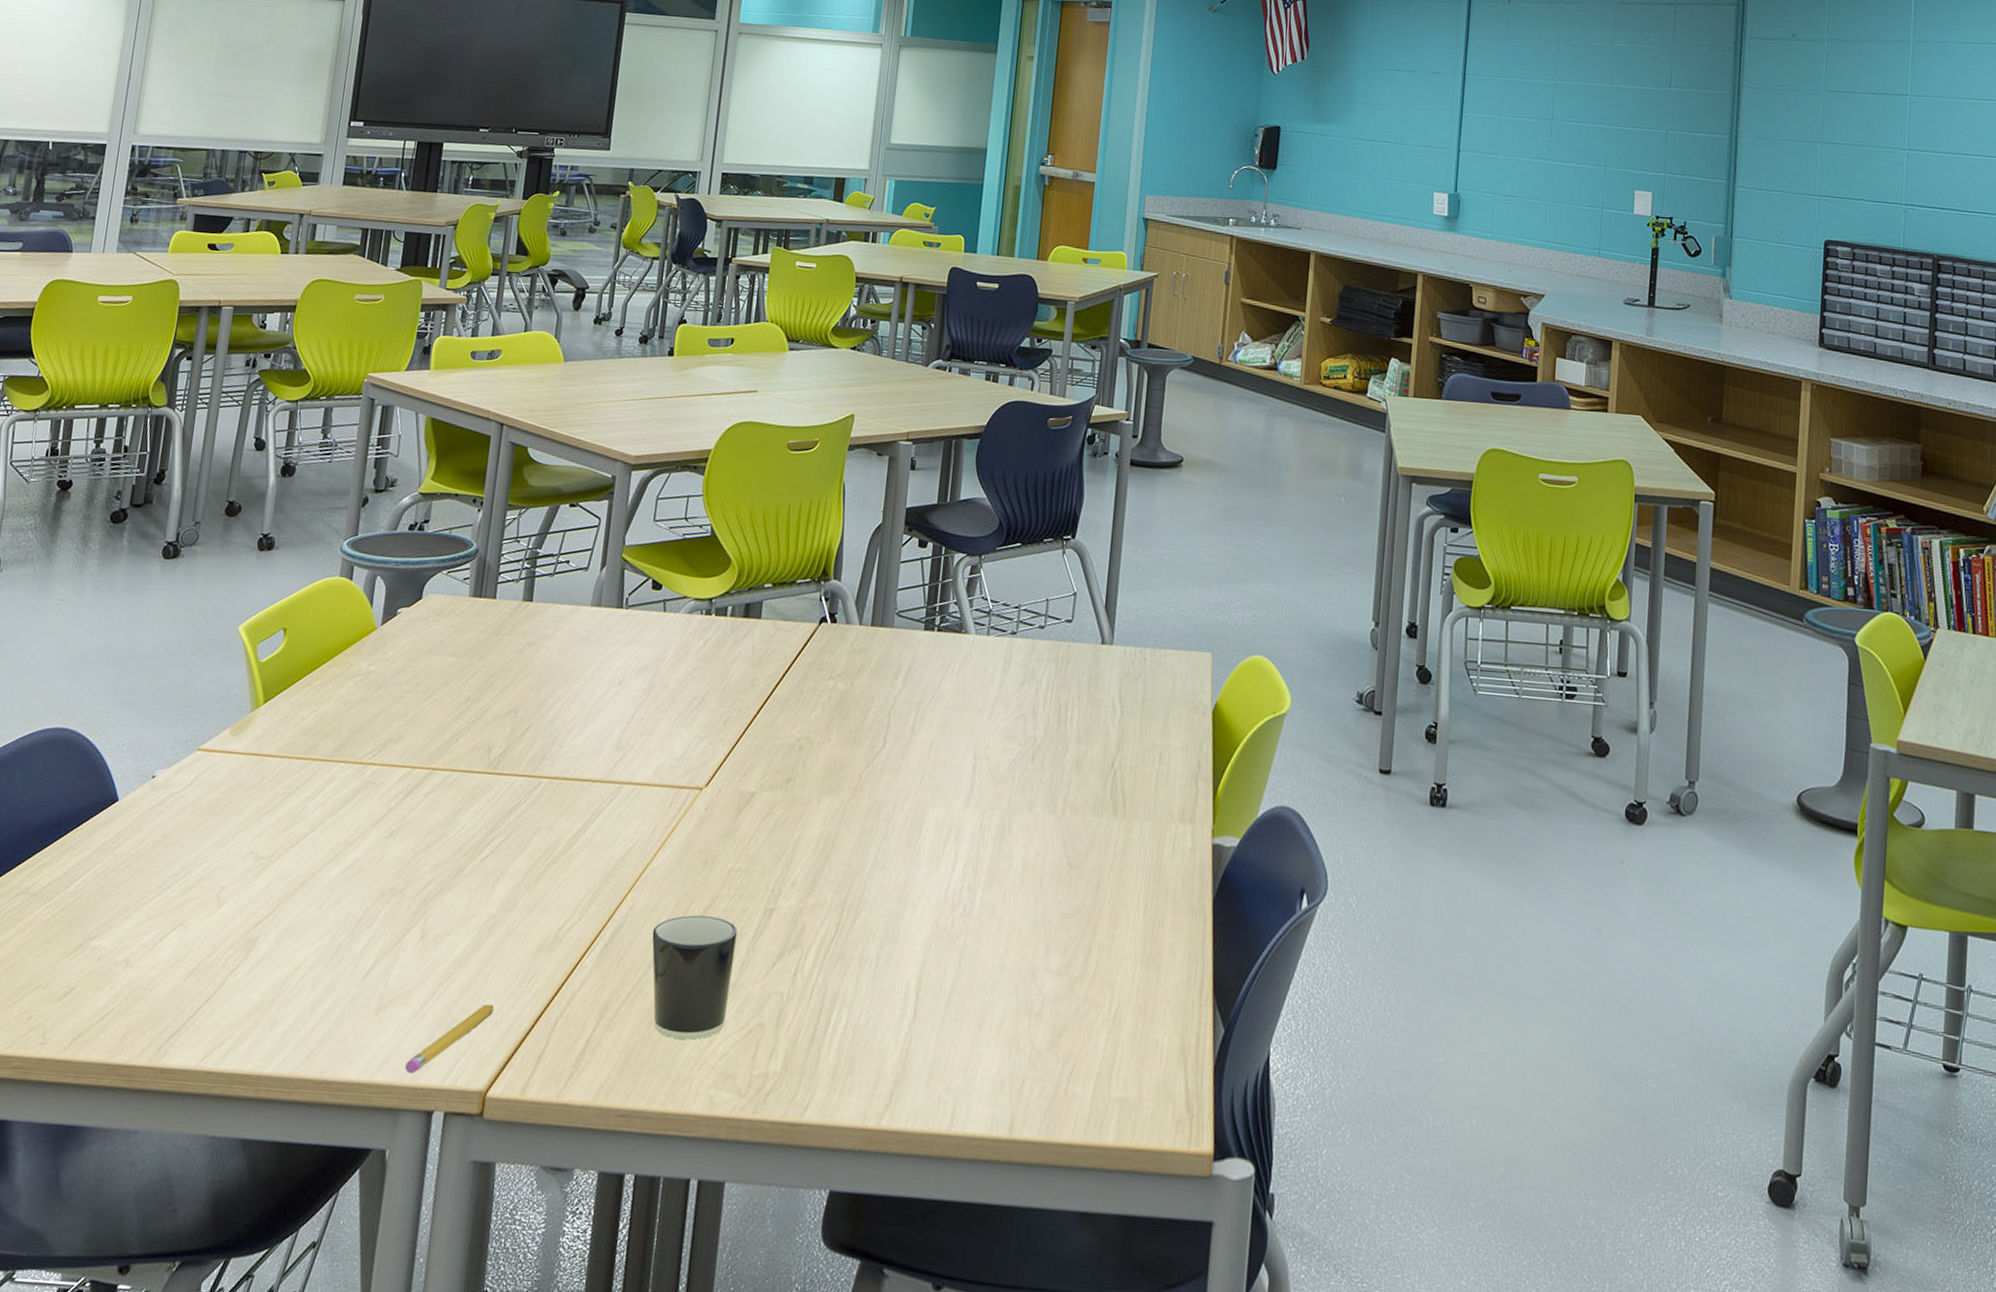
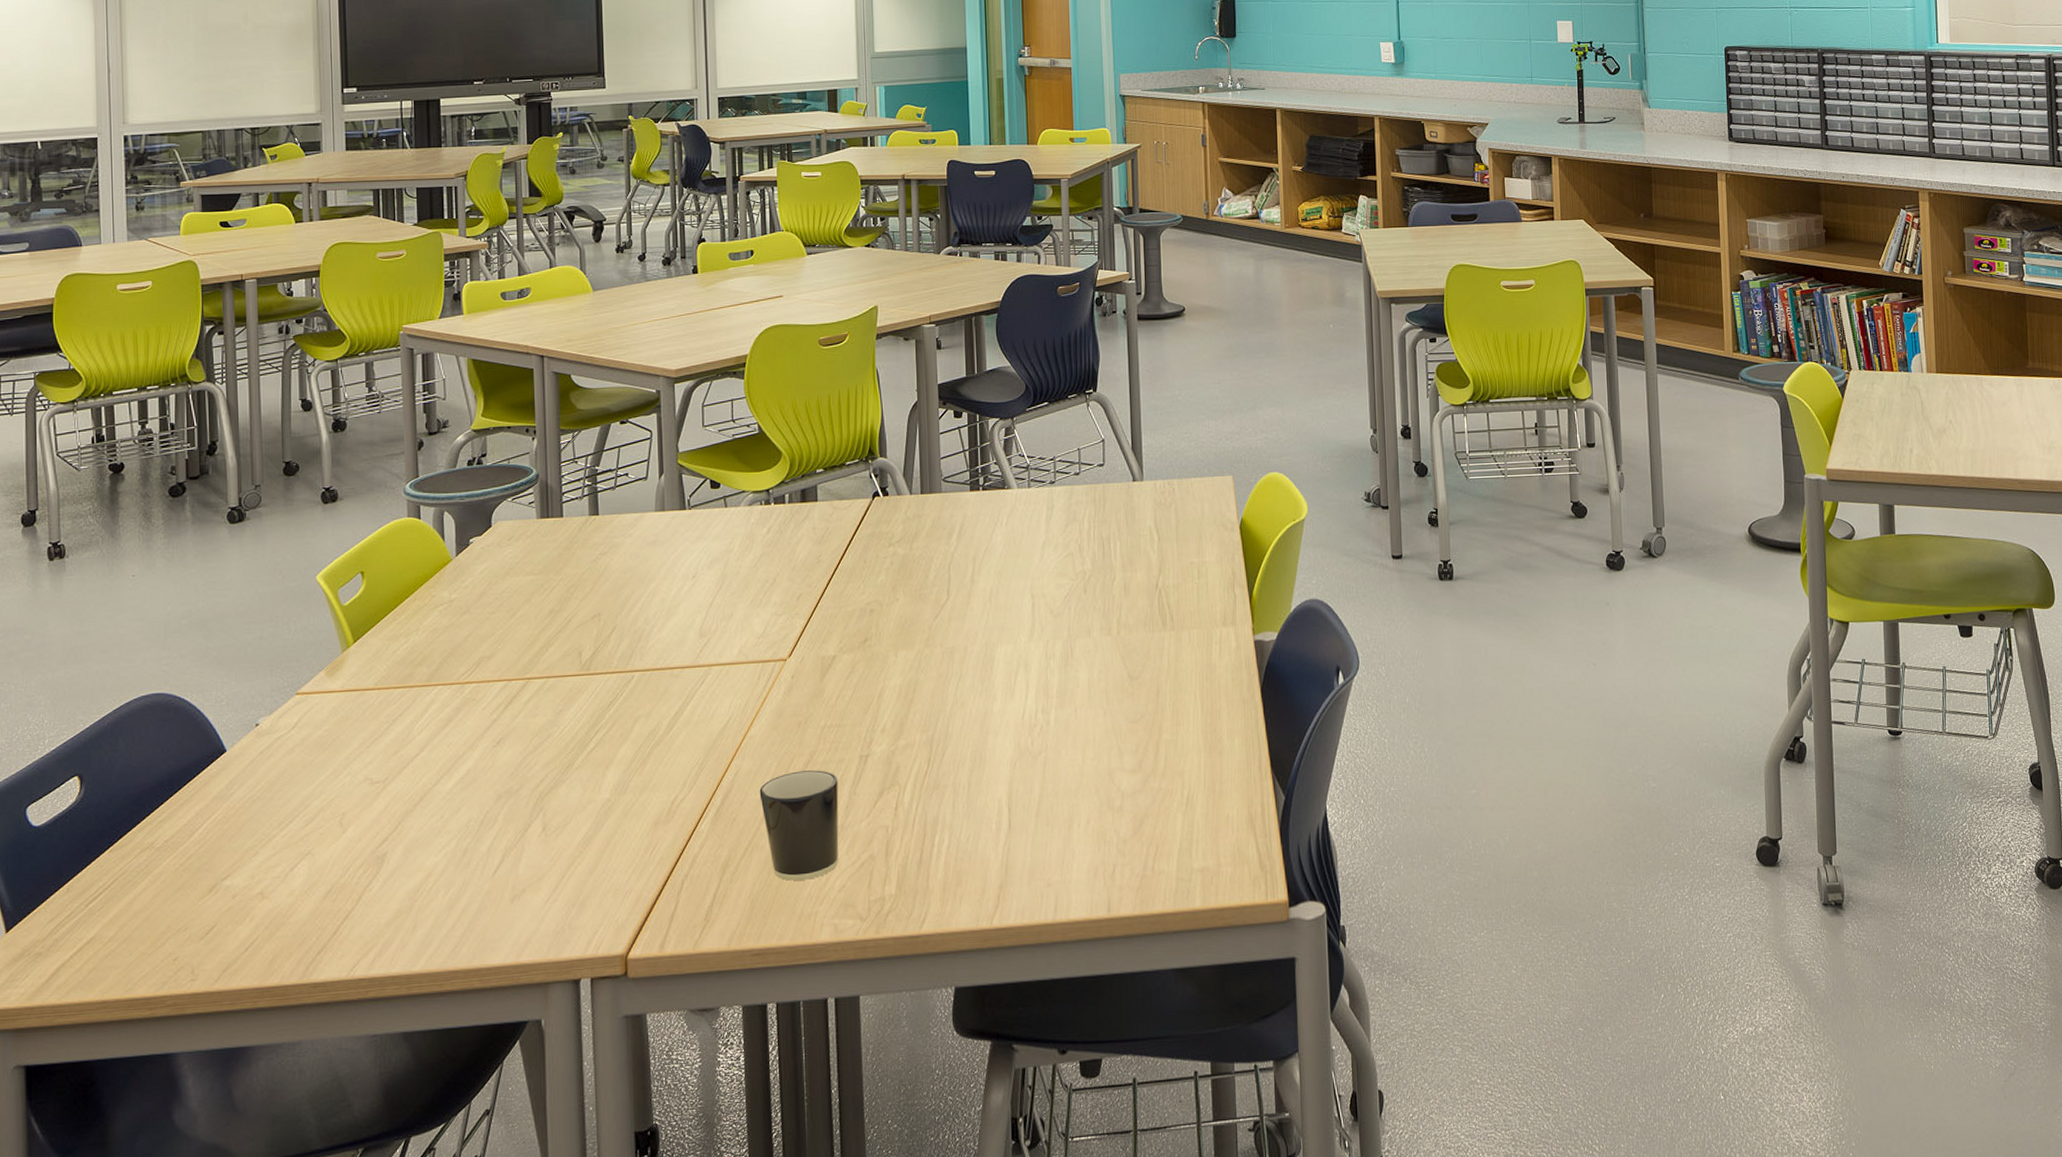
pencil: present [405,1004,494,1073] -> none [547,878,622,950]

